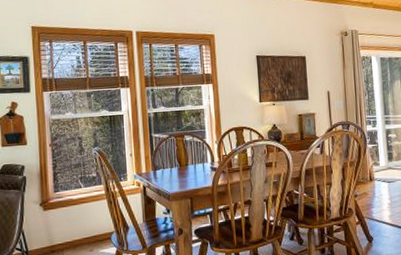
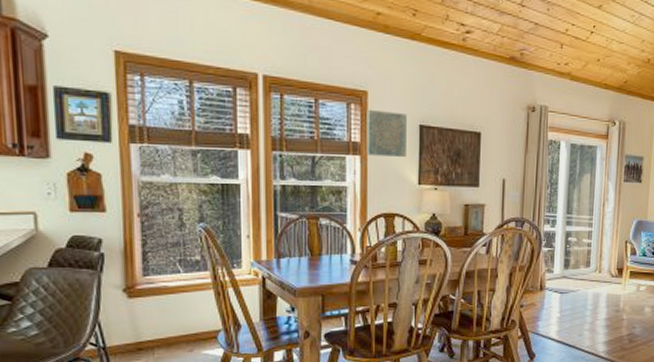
wall art: none [215,48,248,83] -> present [366,109,407,157]

